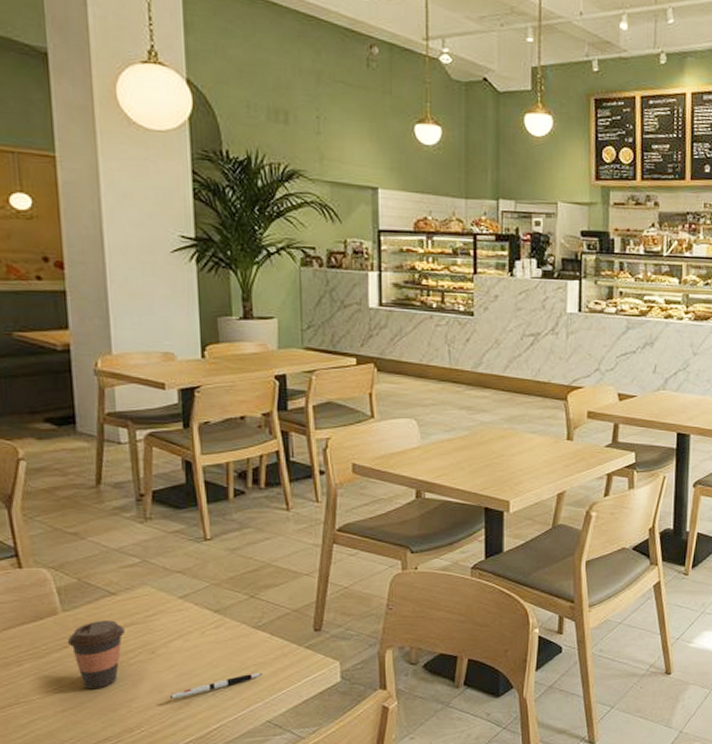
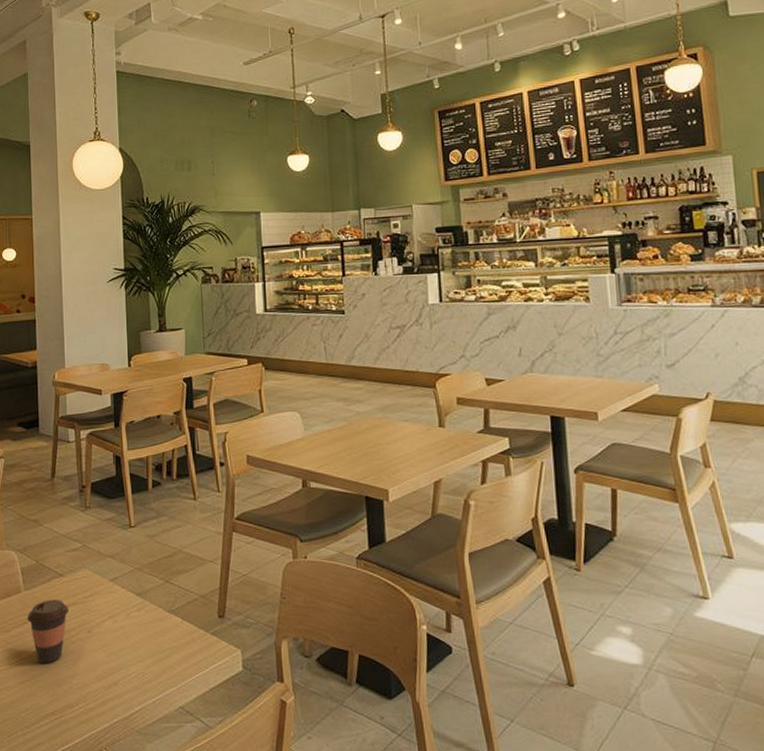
pen: present [170,672,262,700] -> none [102,656,176,679]

